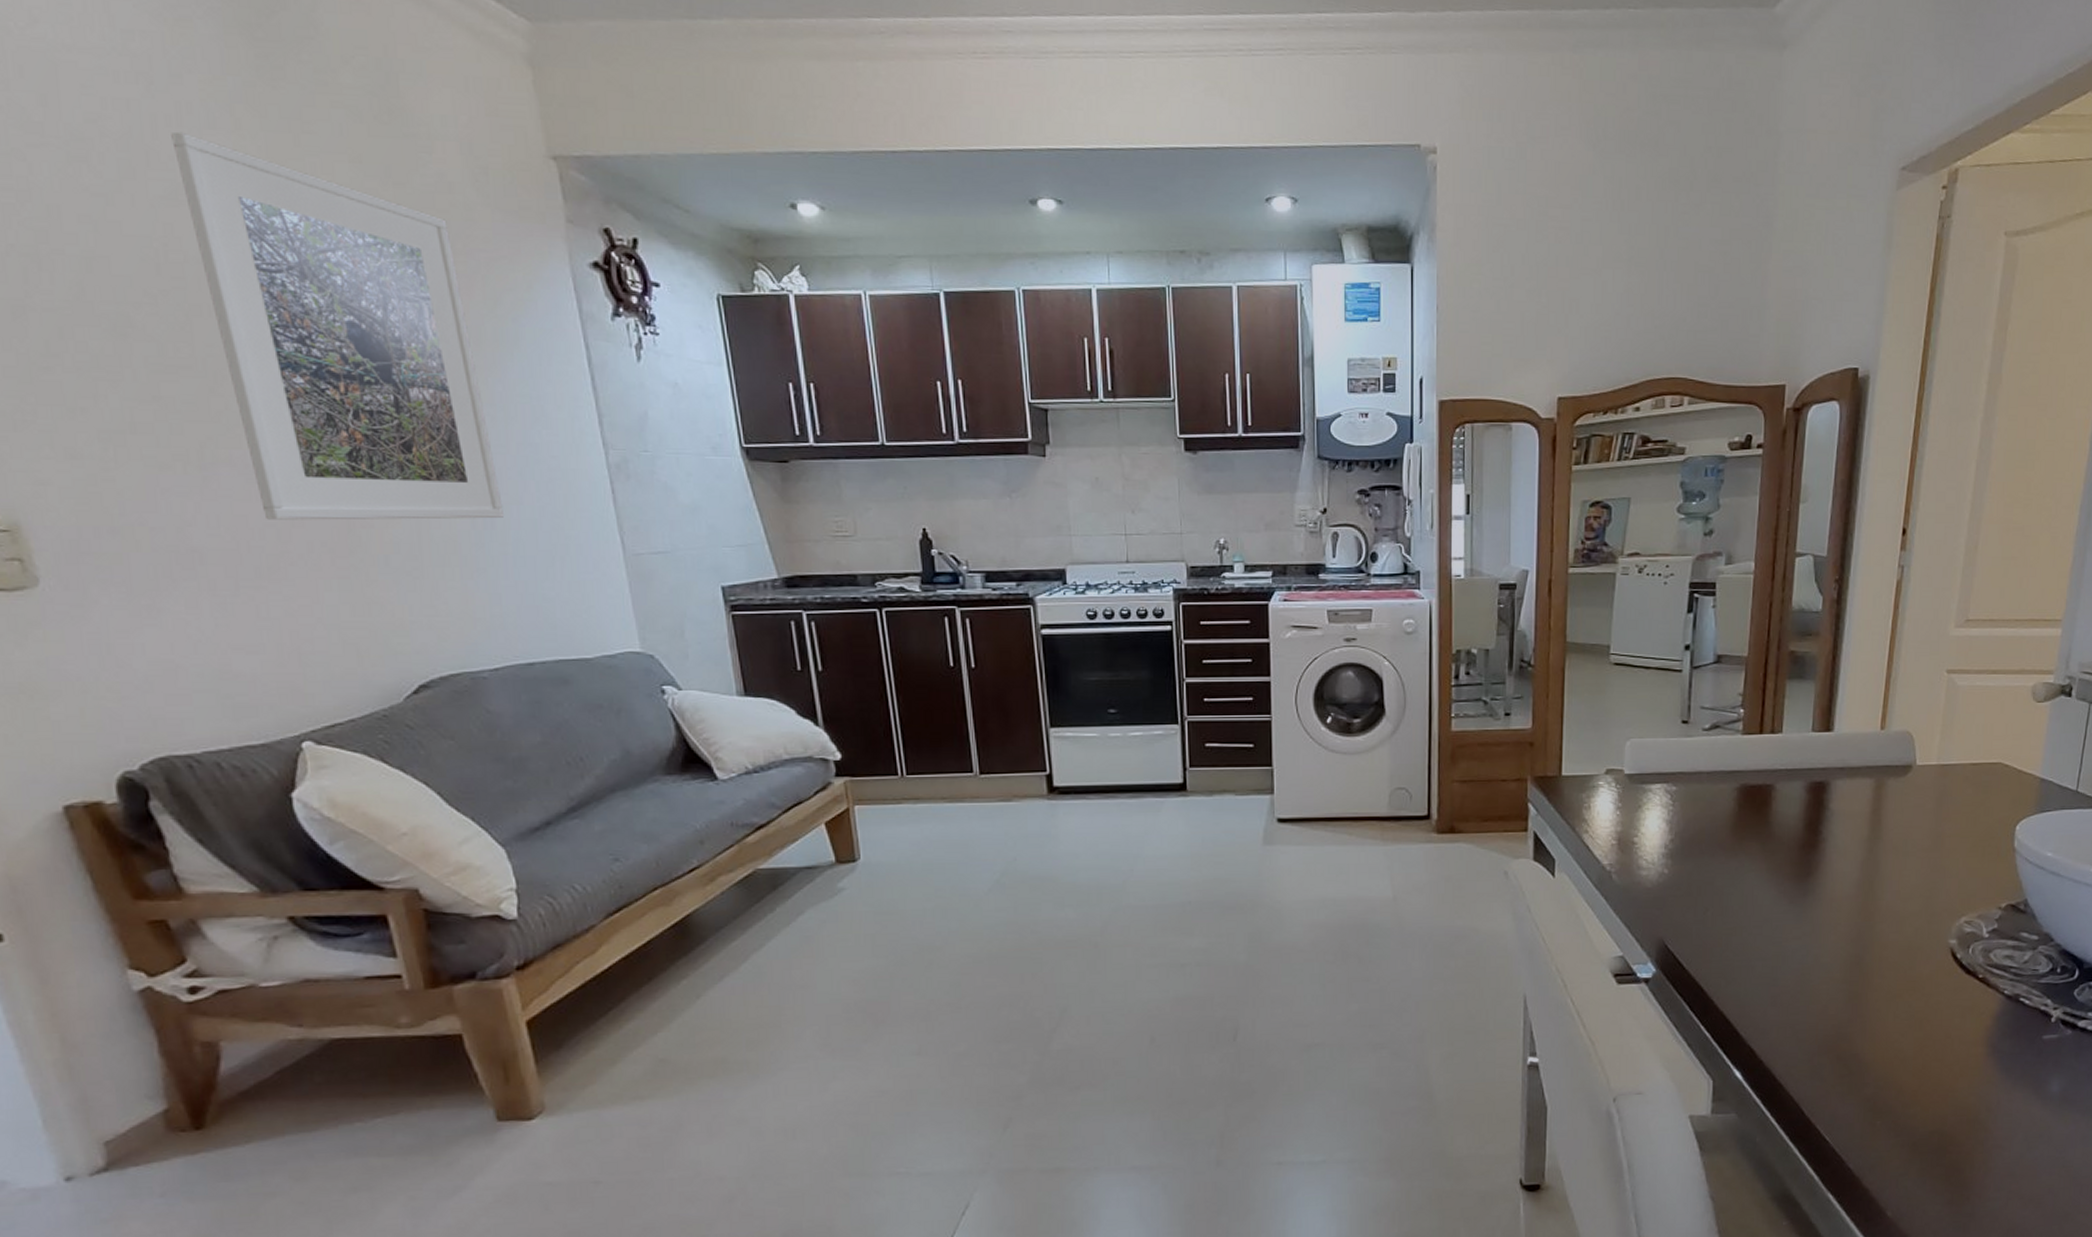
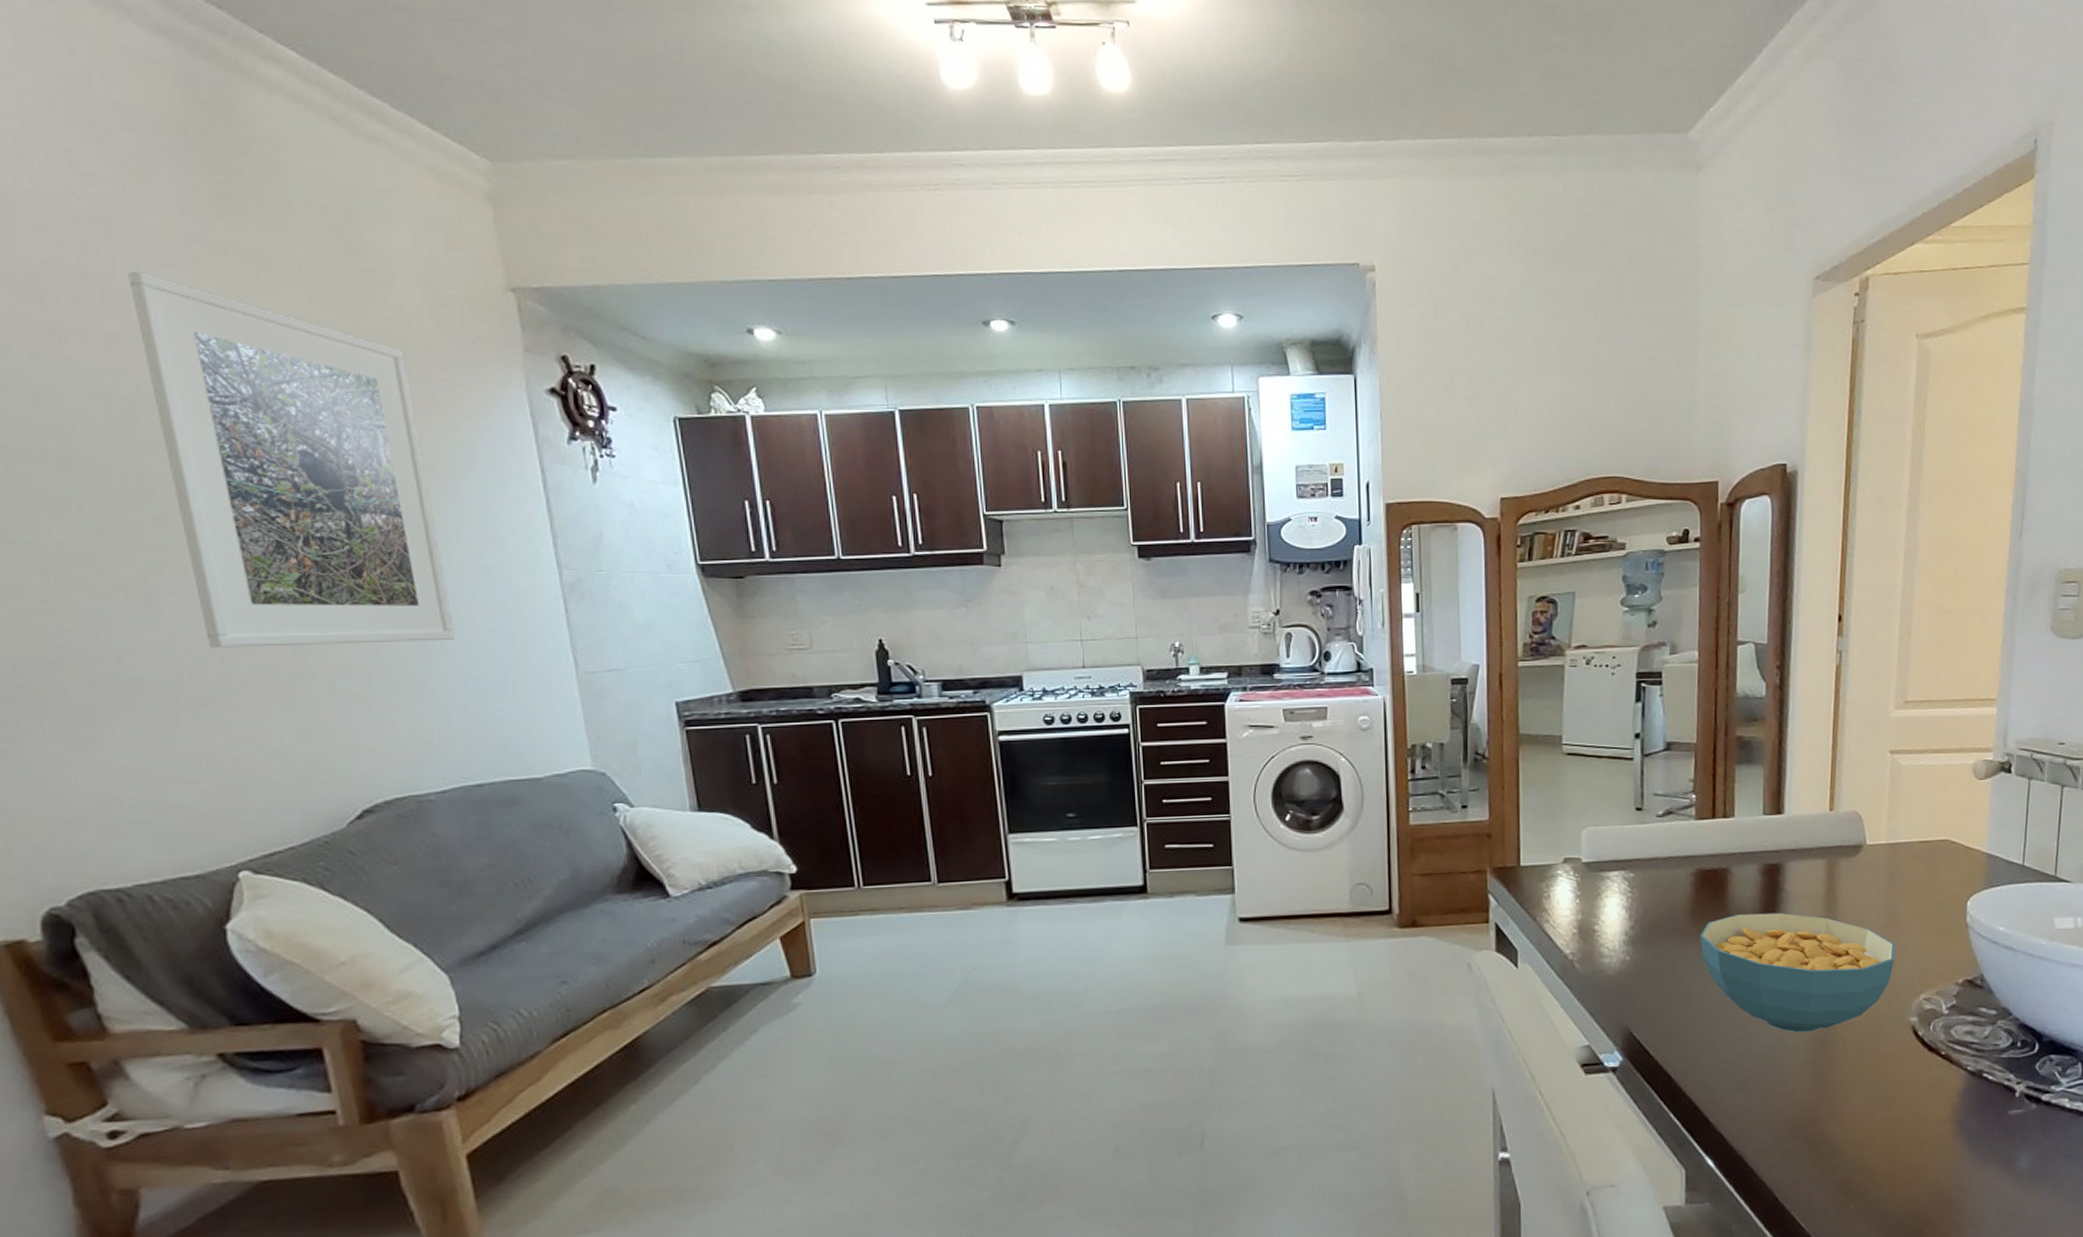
cereal bowl: none [1740,830,1939,951] -> present [1700,912,1895,1033]

